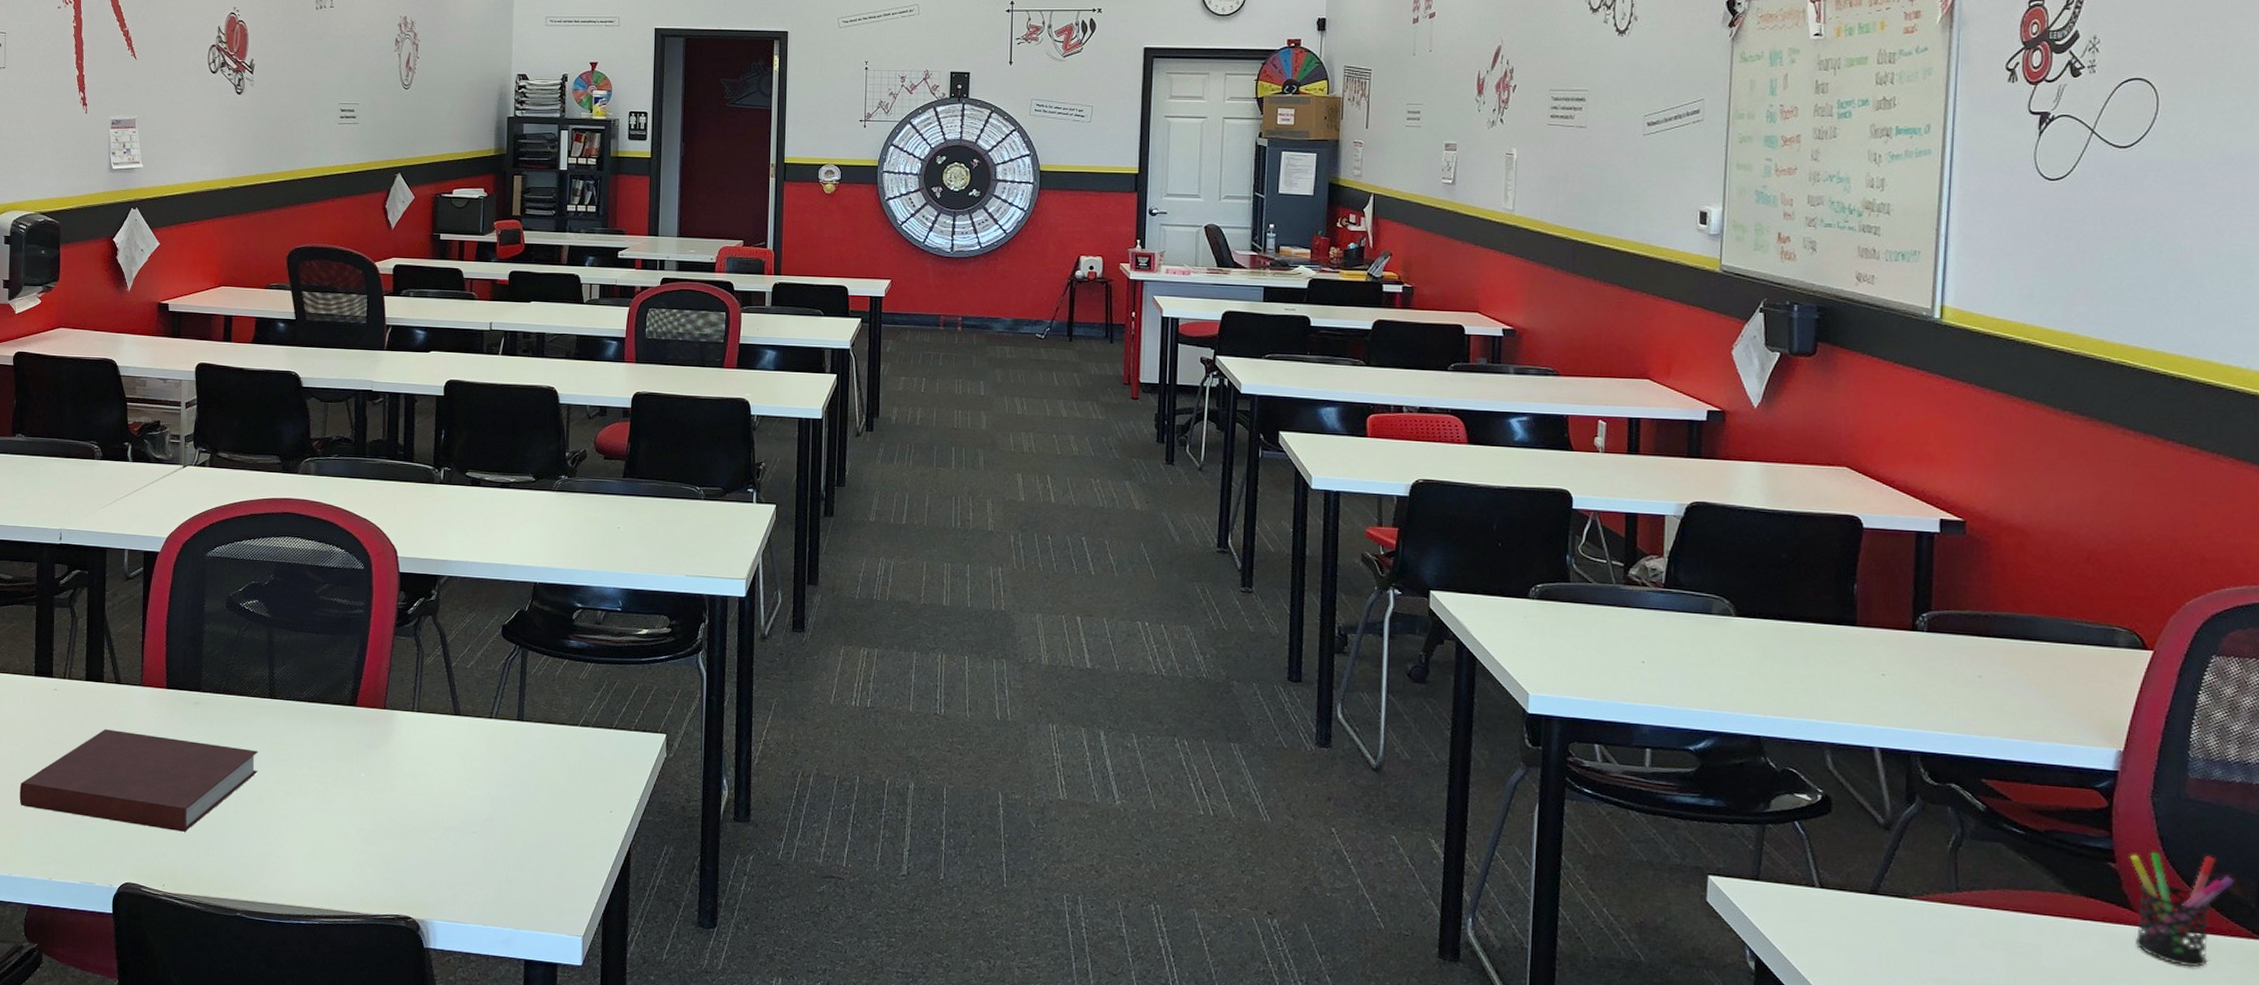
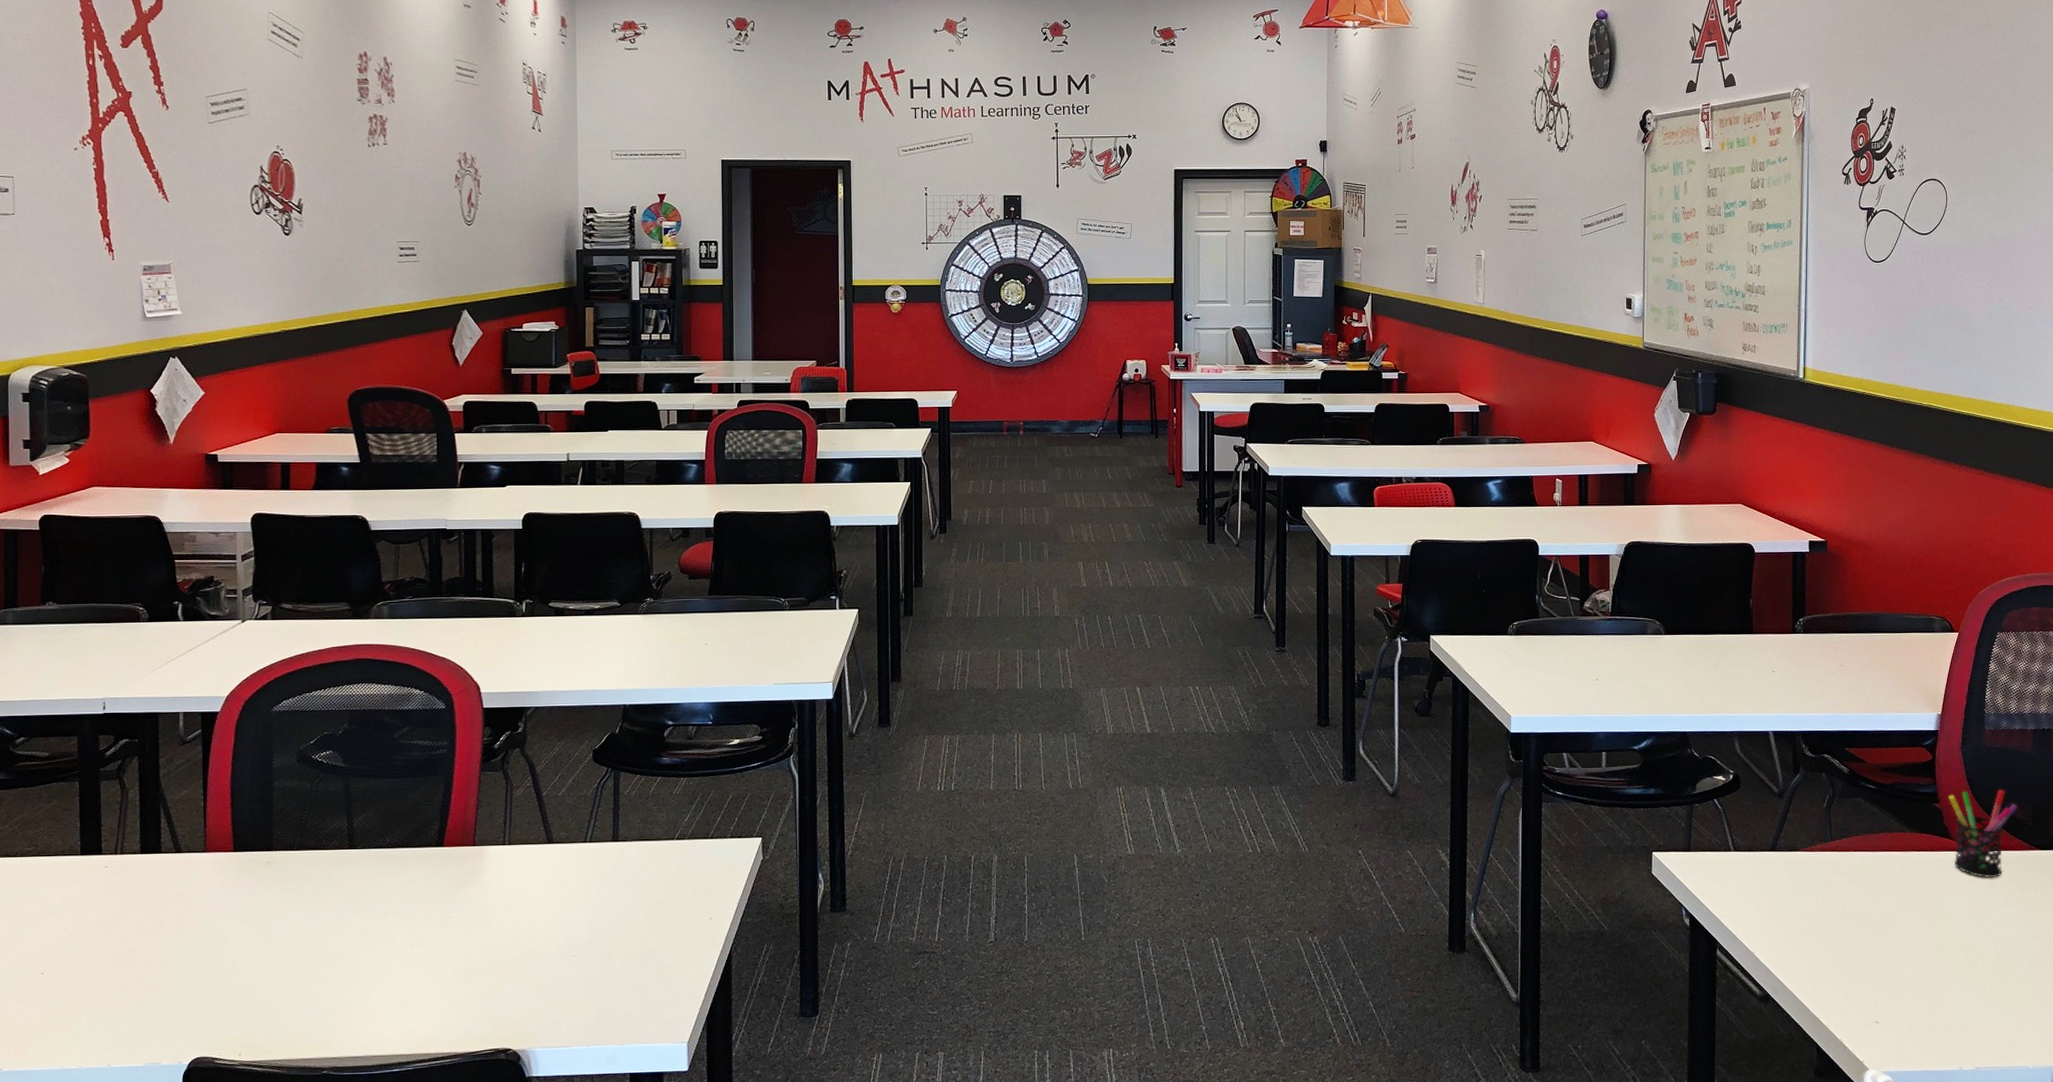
notebook: present [19,729,258,832] -> none [68,901,340,997]

